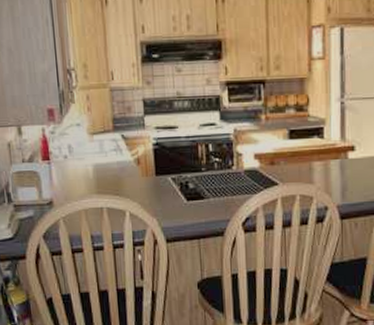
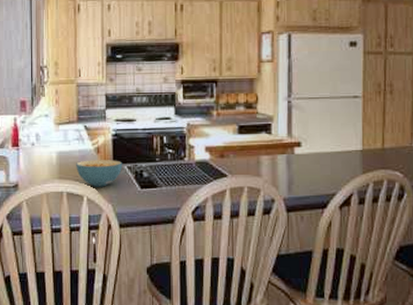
cereal bowl: none [115,171,167,201] -> present [76,160,123,187]

